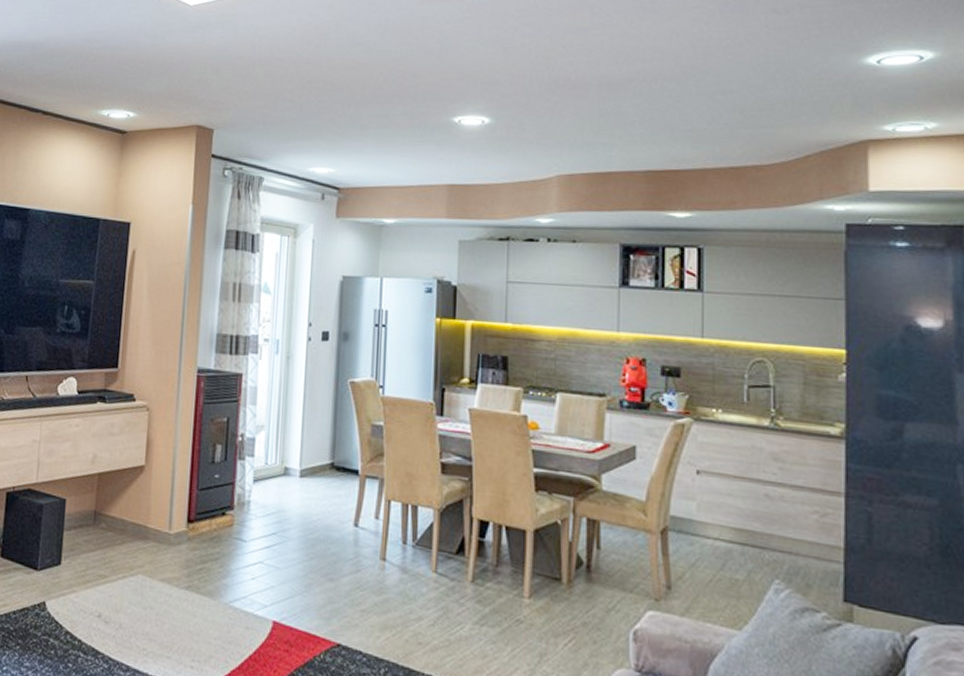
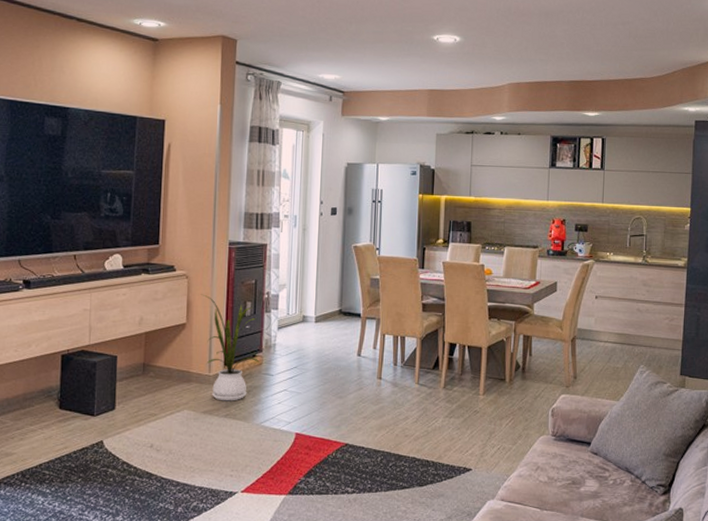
house plant: none [163,431,231,570] -> present [201,294,261,401]

